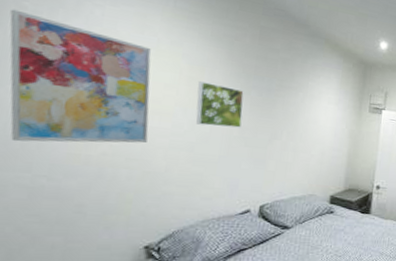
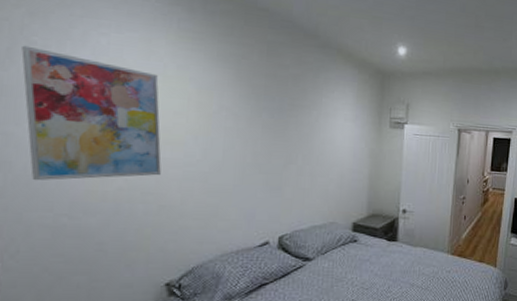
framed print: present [196,81,244,128] -> none [207,106,255,154]

